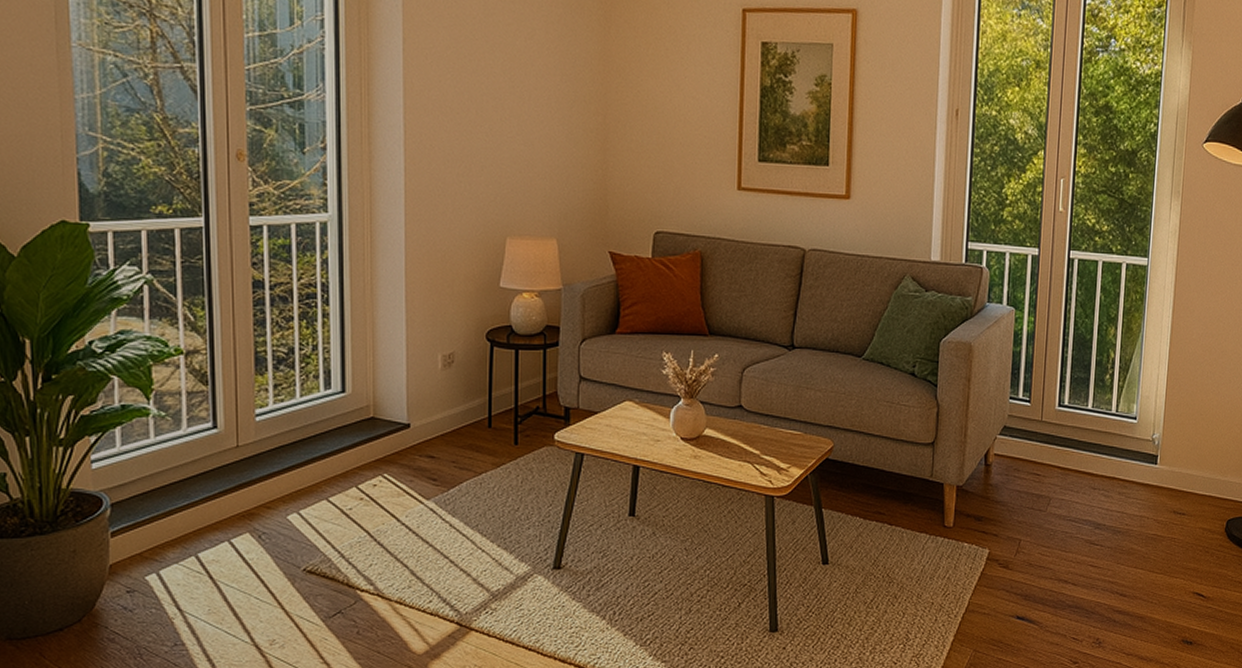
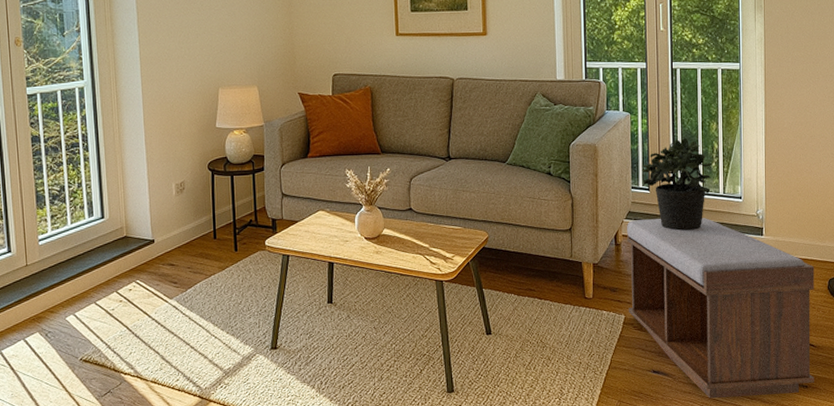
bench: none [994,437,1212,653] -> present [627,218,814,399]
potted plant: none [1023,342,1107,453] -> present [643,138,713,231]

